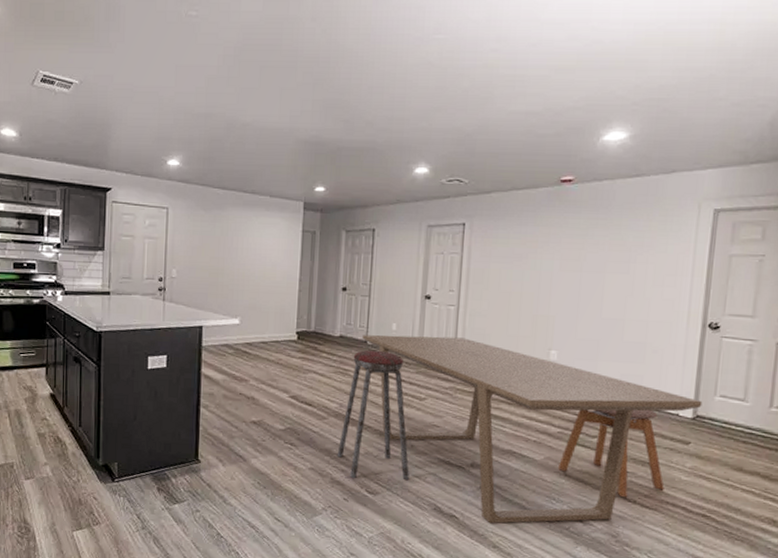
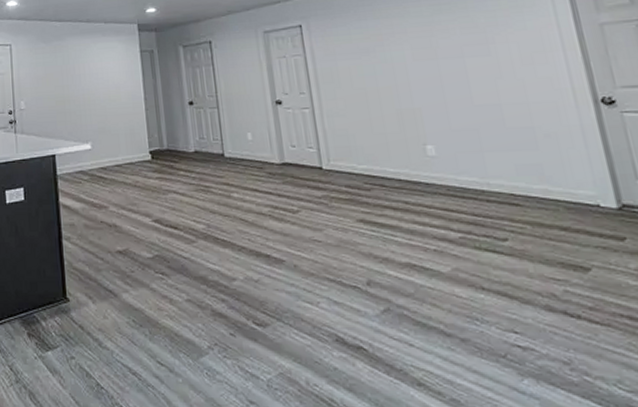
music stool: present [337,350,409,481] -> none [212,162,299,308]
dining table: present [362,335,703,524] -> none [218,141,625,355]
stool: present [557,409,664,498] -> none [470,202,612,313]

